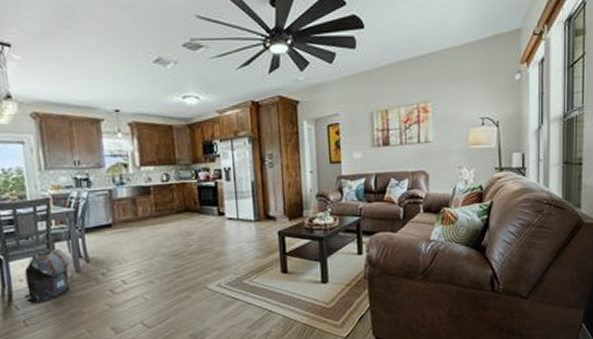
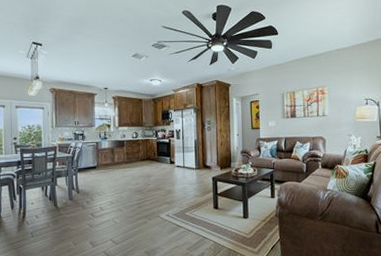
backpack: present [24,249,71,305] -> none [33,183,66,222]

